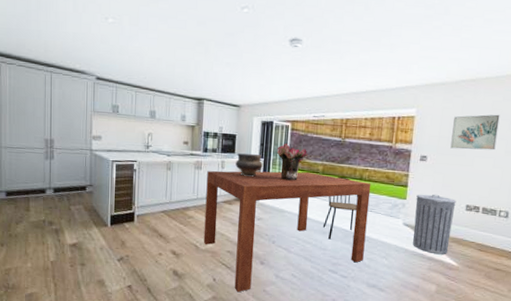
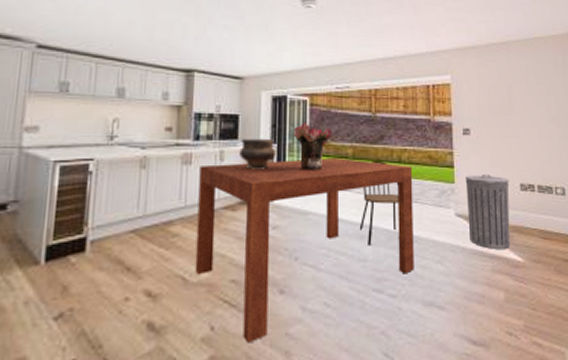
wall art: present [450,114,500,151] -> none [491,78,538,119]

